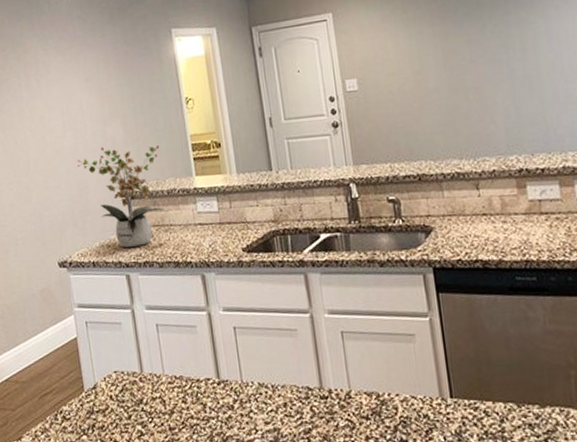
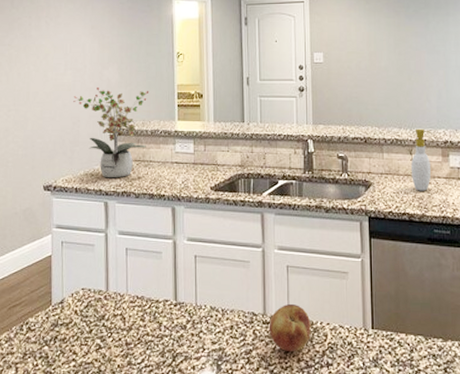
fruit: none [327,374,378,430] -> present [269,303,311,352]
soap bottle: none [479,157,506,233] -> present [411,128,432,191]

